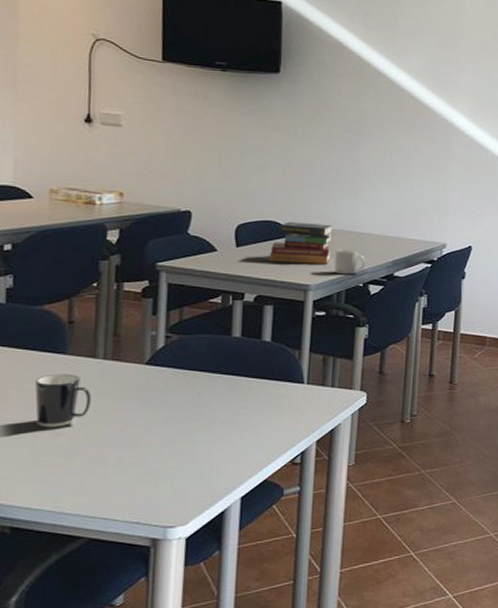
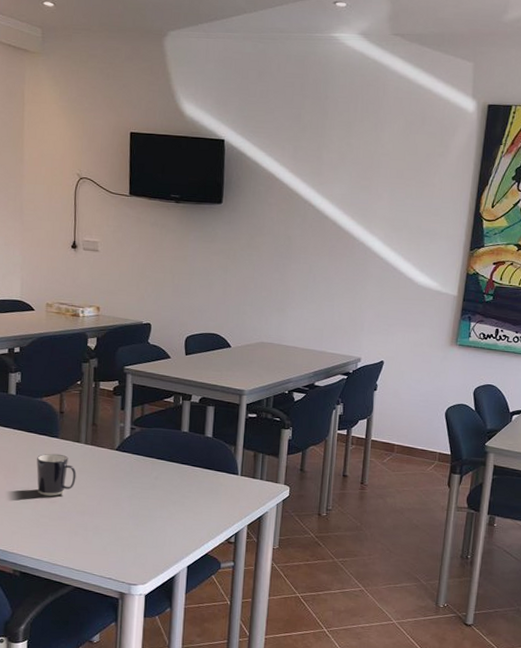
books: present [270,221,333,264] -> none [212,334,264,373]
mug: present [333,249,366,275] -> none [264,360,291,383]

